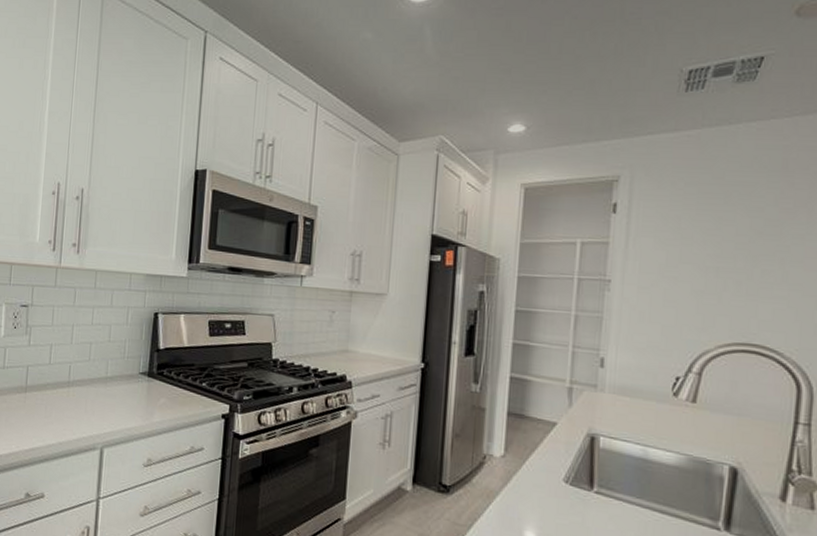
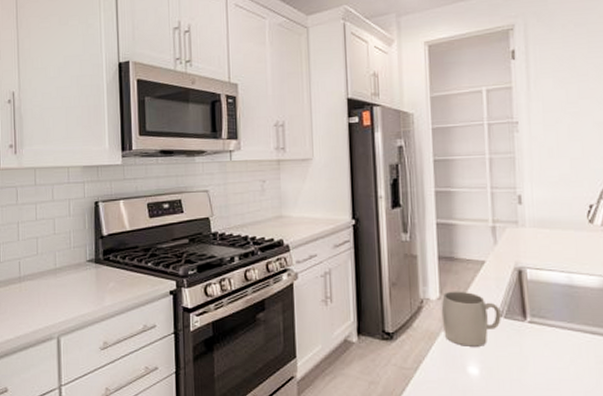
mug: none [503,449,567,512] -> present [441,291,501,346]

